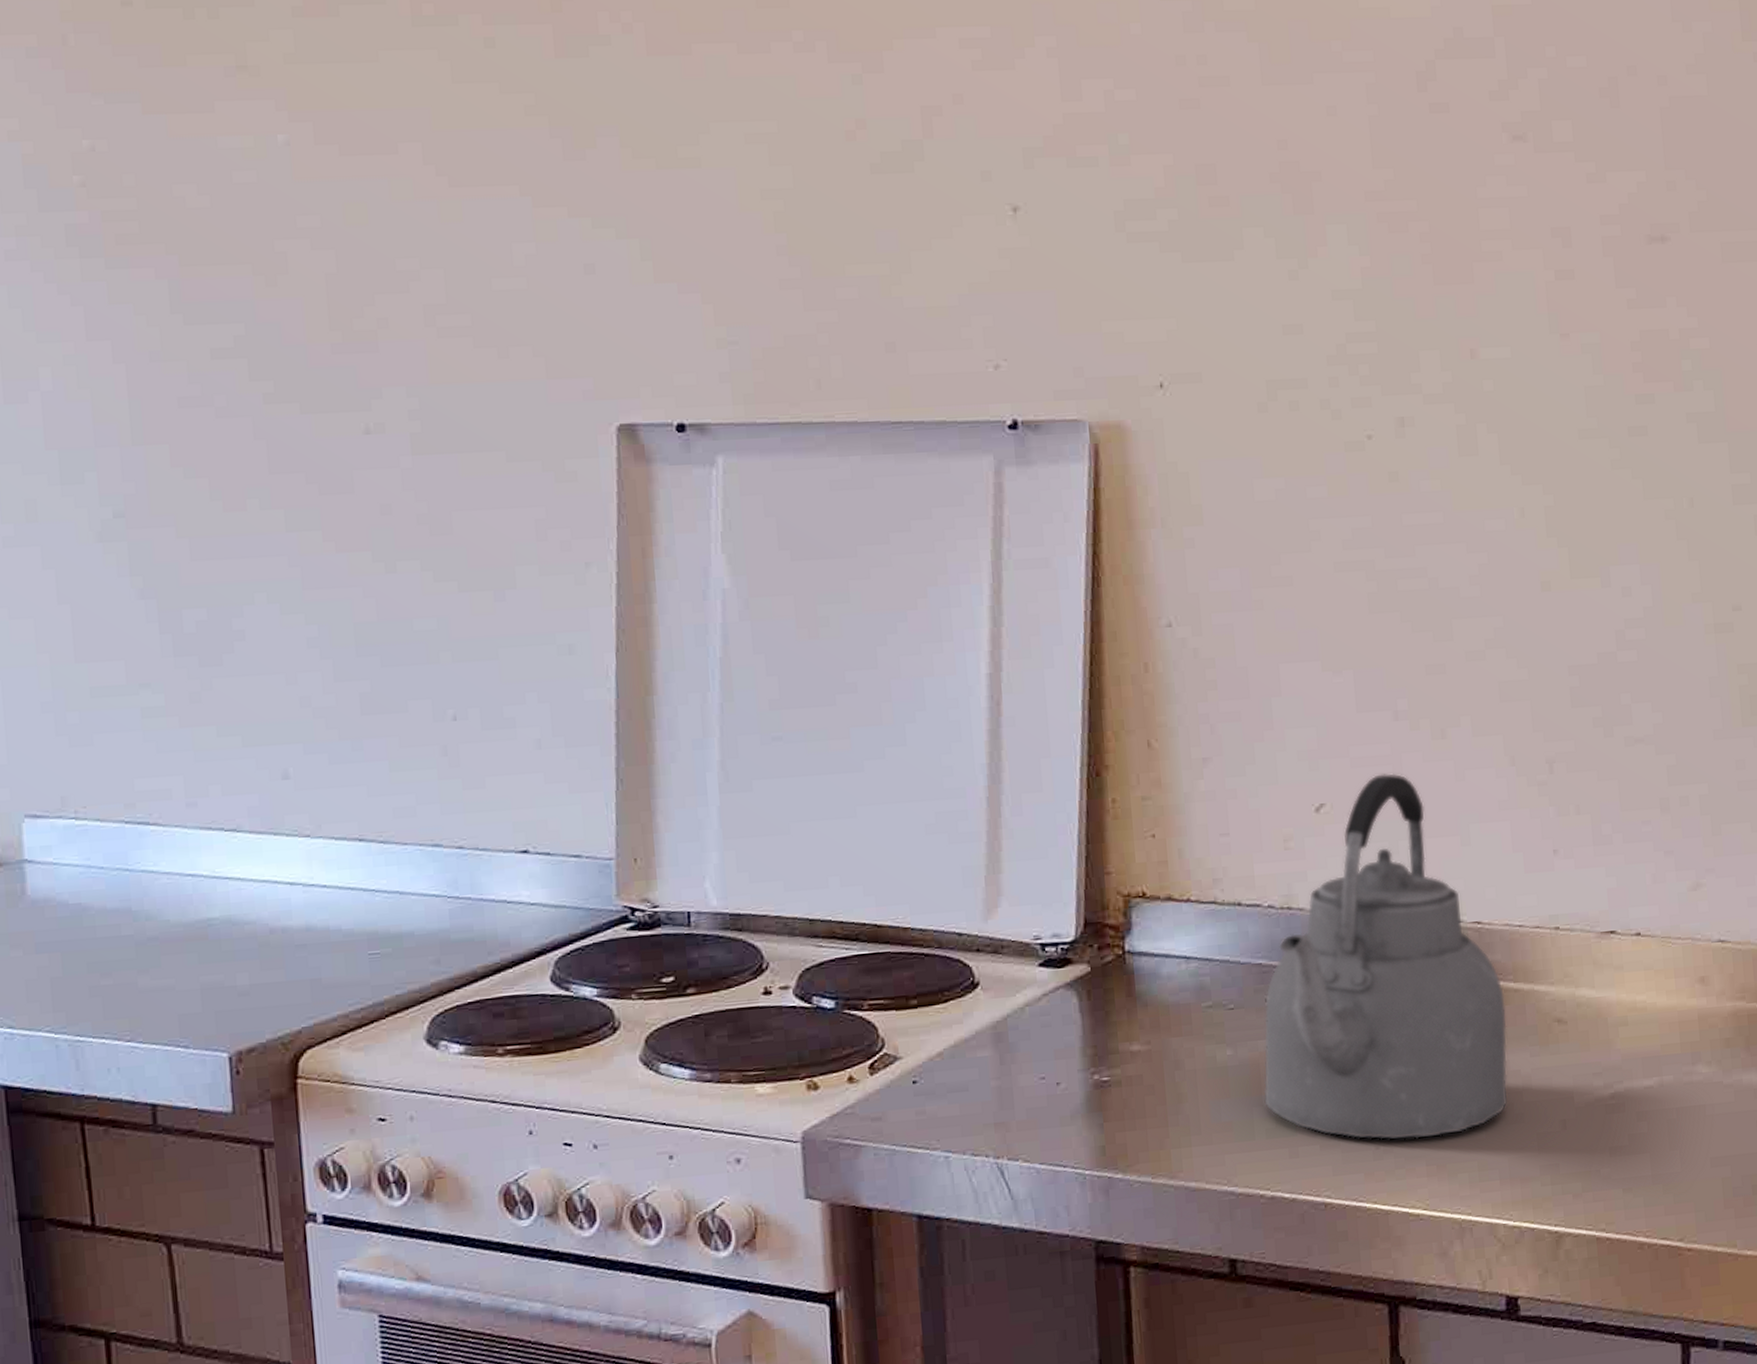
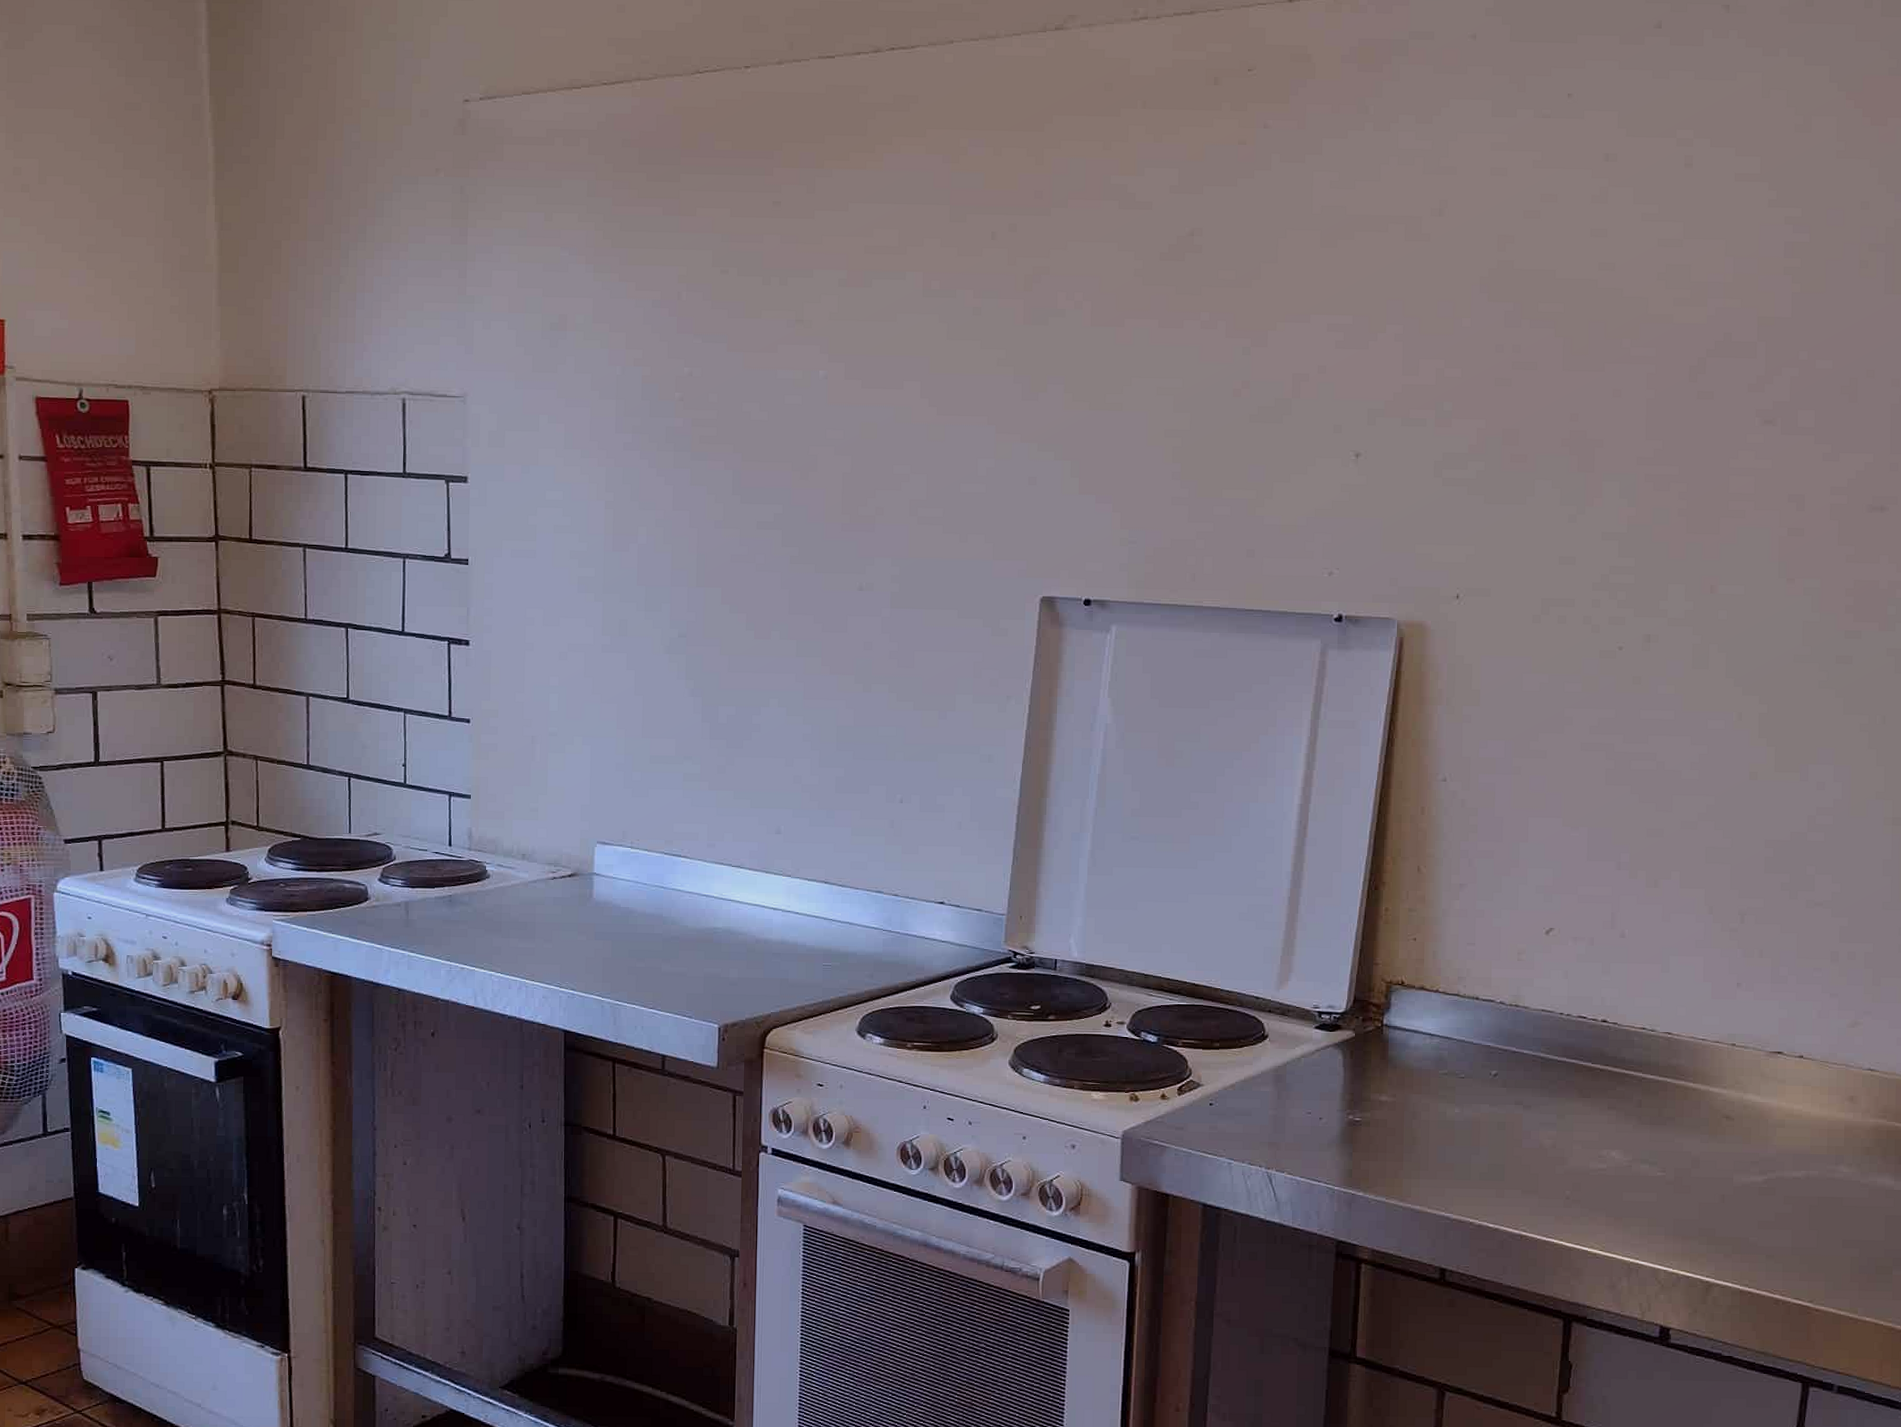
kettle: present [1263,773,1508,1140] -> none [1481,909,1684,1195]

